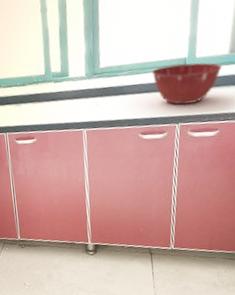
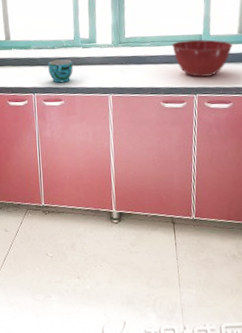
cup: none [19,96,45,121] -> present [48,59,73,83]

